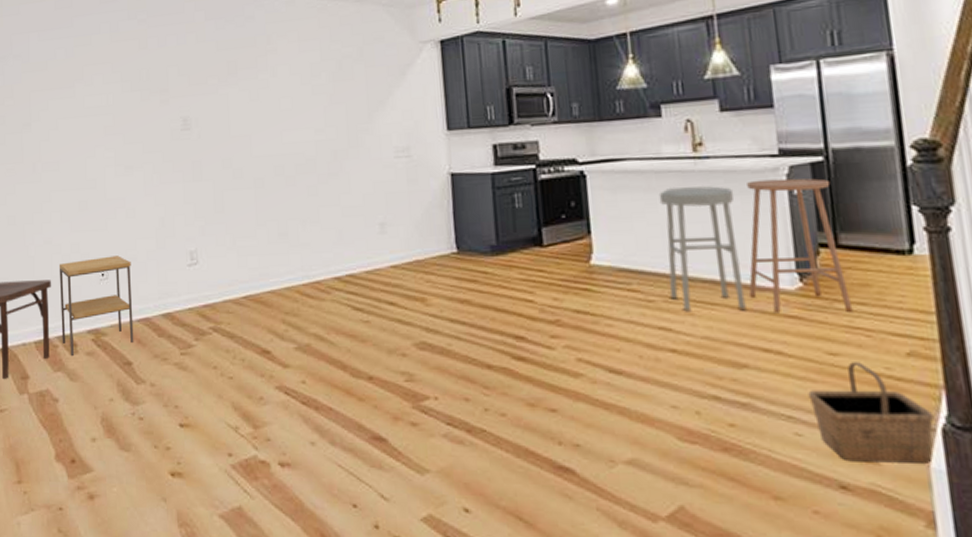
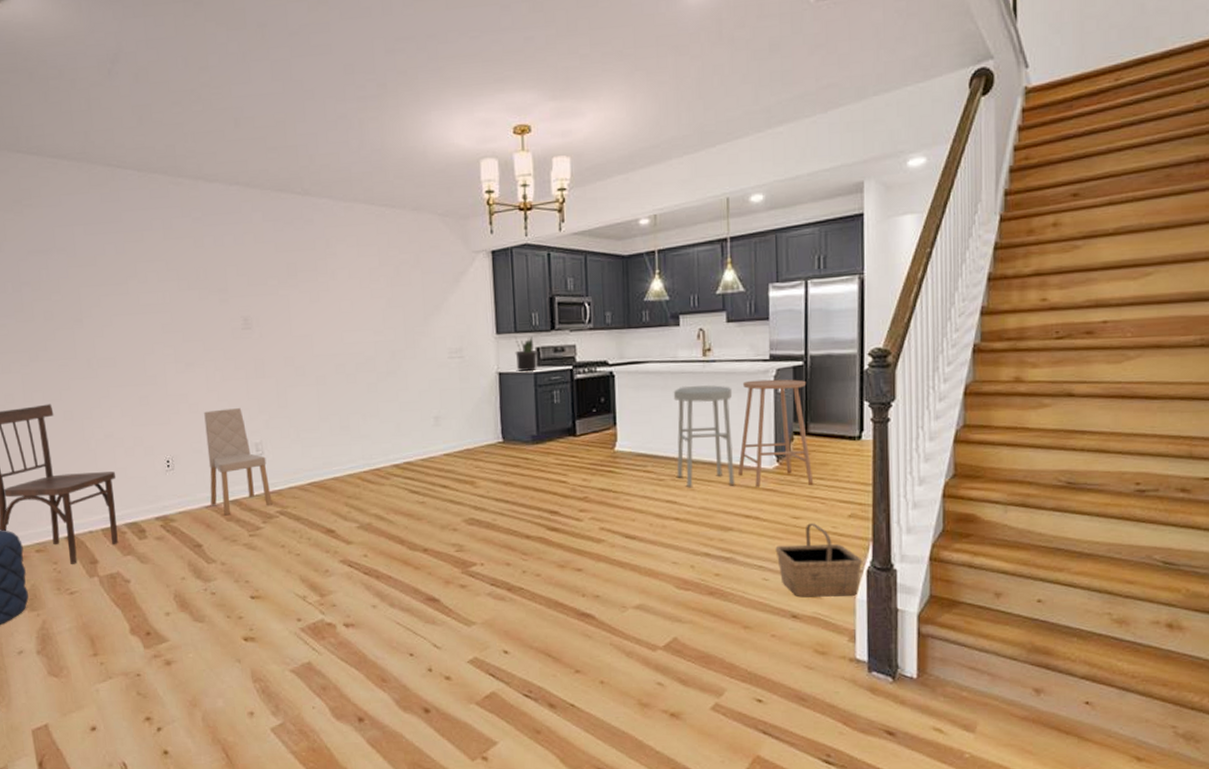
side table: present [58,255,134,357] -> none [122,448,203,542]
dining chair: none [140,213,205,331] -> present [204,408,272,516]
planter: none [469,132,495,172] -> present [515,336,538,371]

